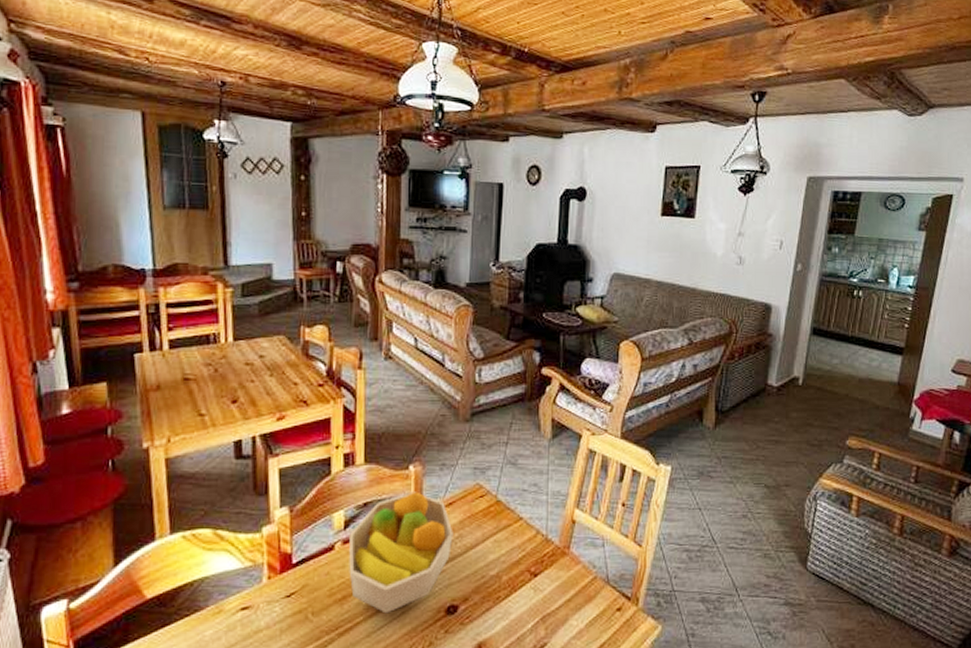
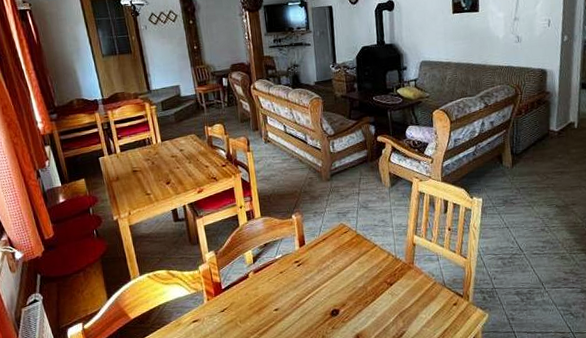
fruit bowl: present [349,491,453,614] -> none [258,233,329,319]

